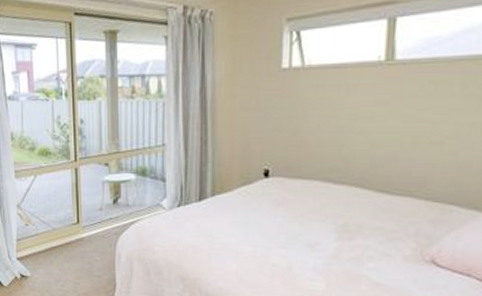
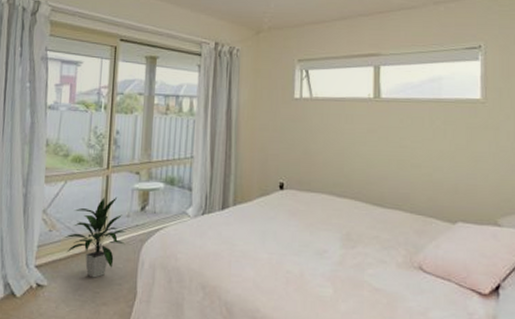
indoor plant: none [39,190,101,270] -> present [62,197,126,278]

